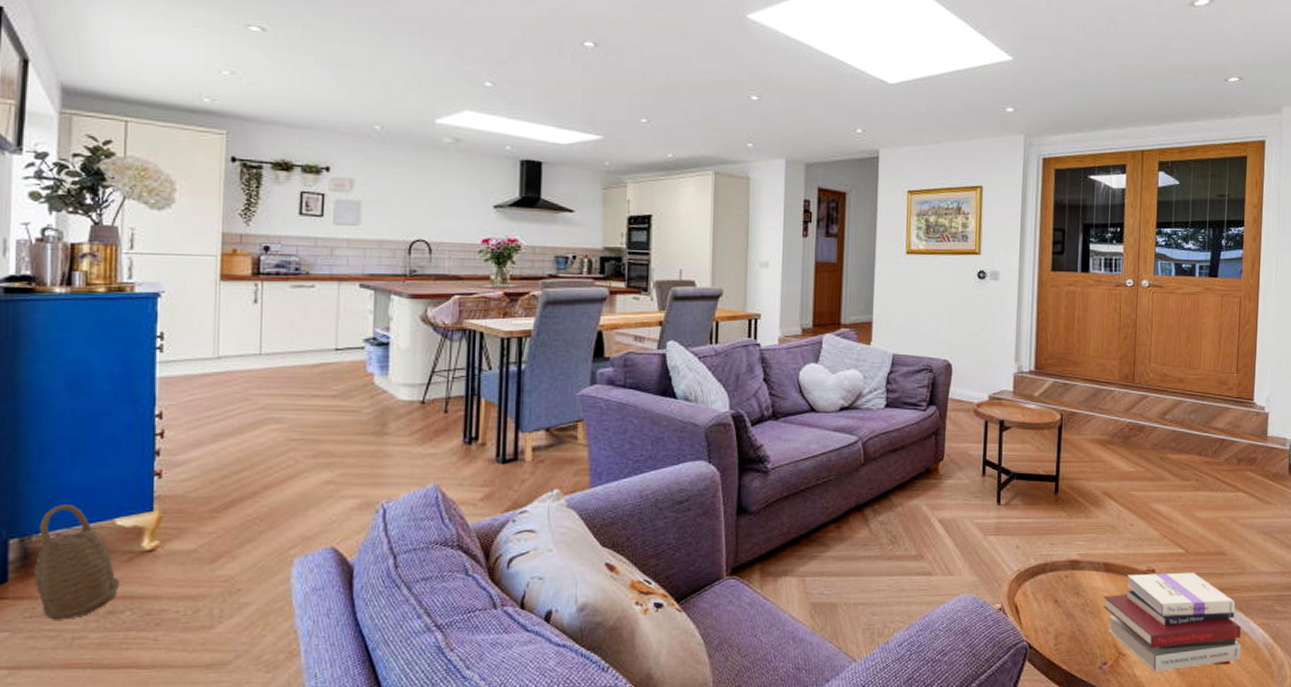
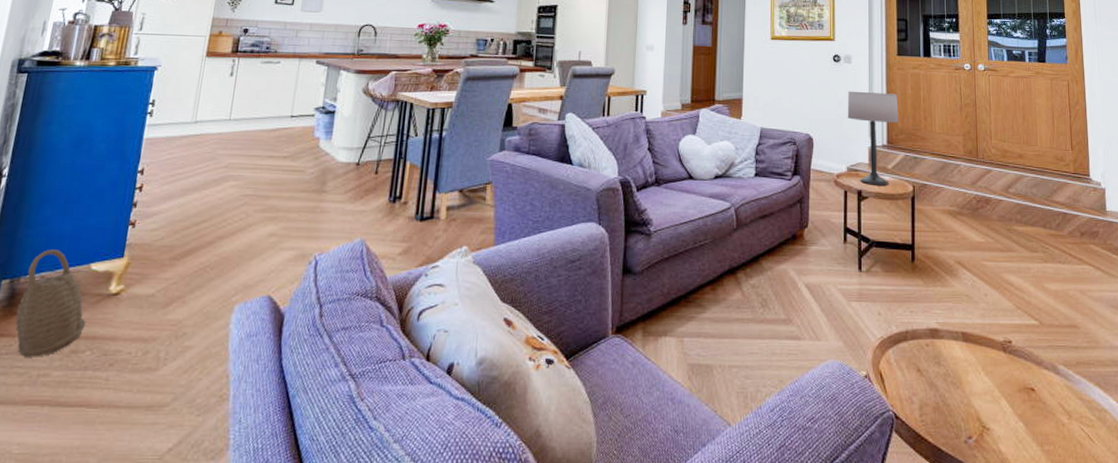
table lamp: none [991,310,1050,414] -> present [847,90,899,185]
books: present [1103,572,1242,672] -> none [963,344,1104,449]

